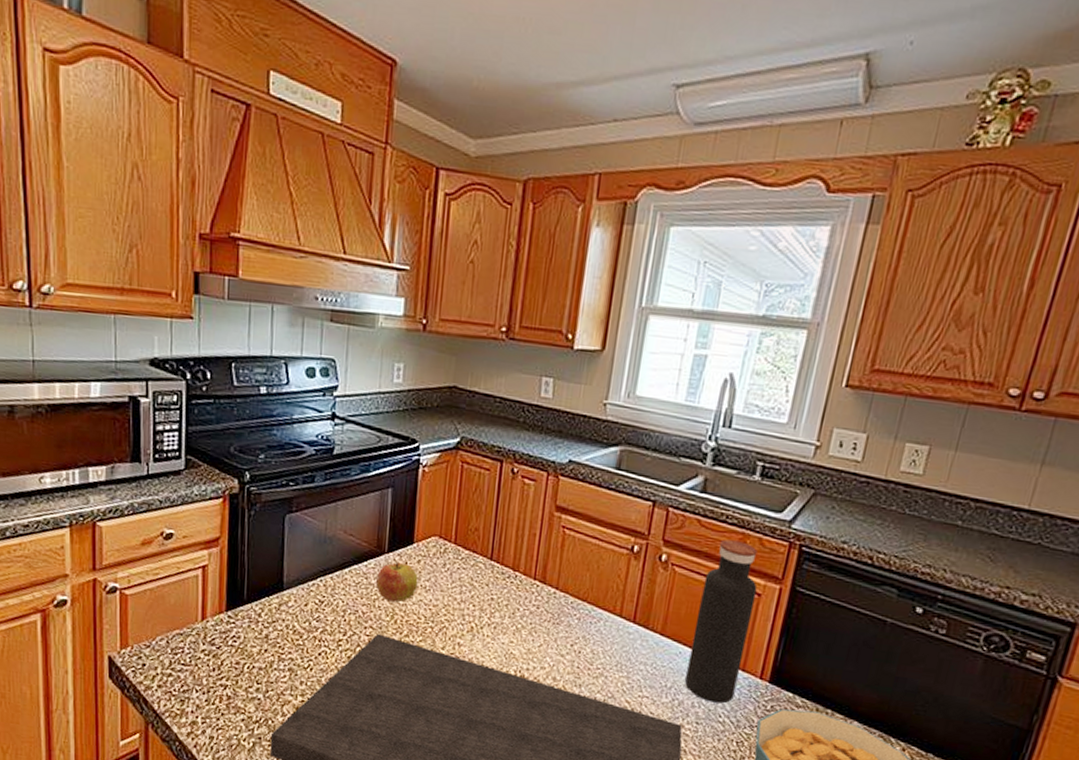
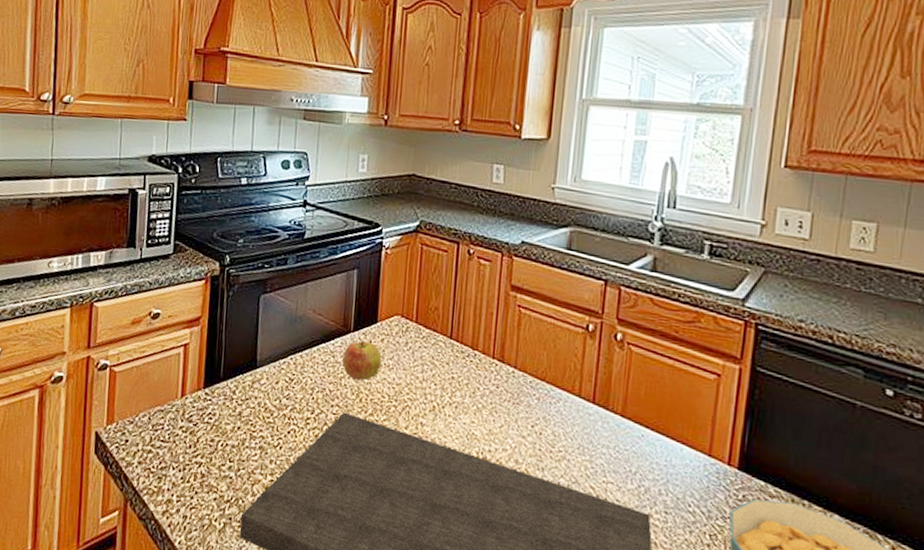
water bottle: present [685,539,758,704] -> none [650,318,716,492]

